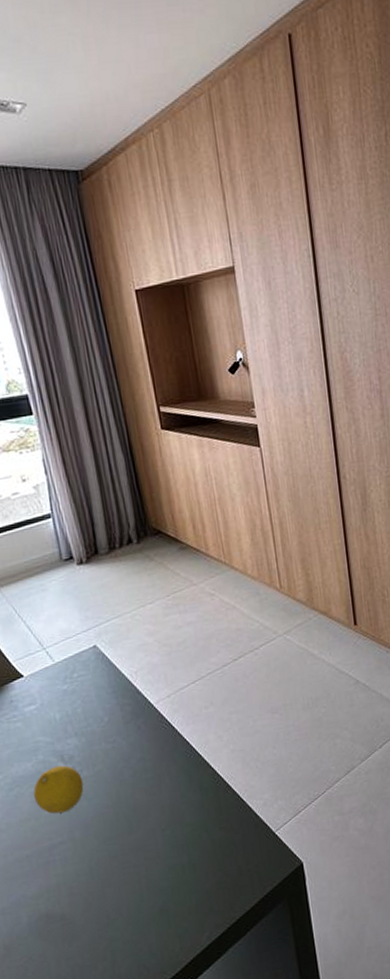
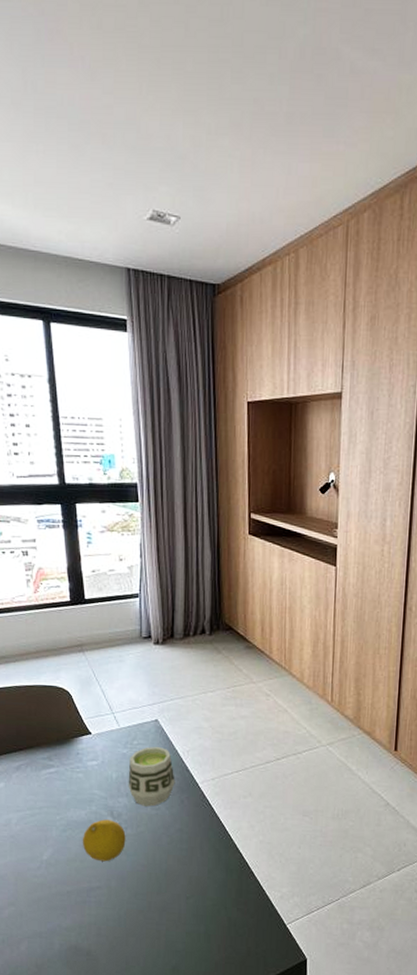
cup: none [71,674,128,743] -> present [128,747,175,807]

